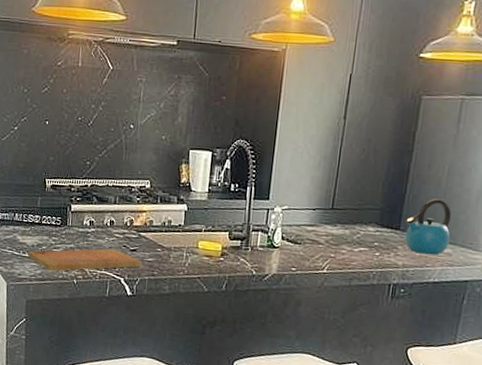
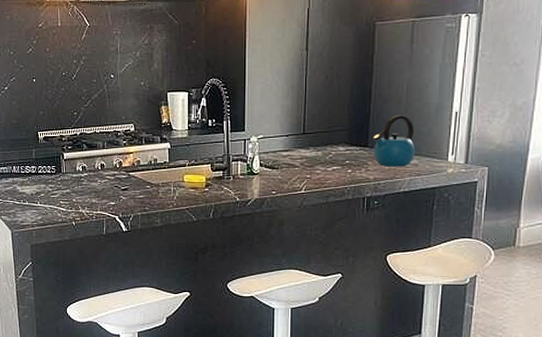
cutting board: present [28,248,142,271] -> none [28,189,134,216]

